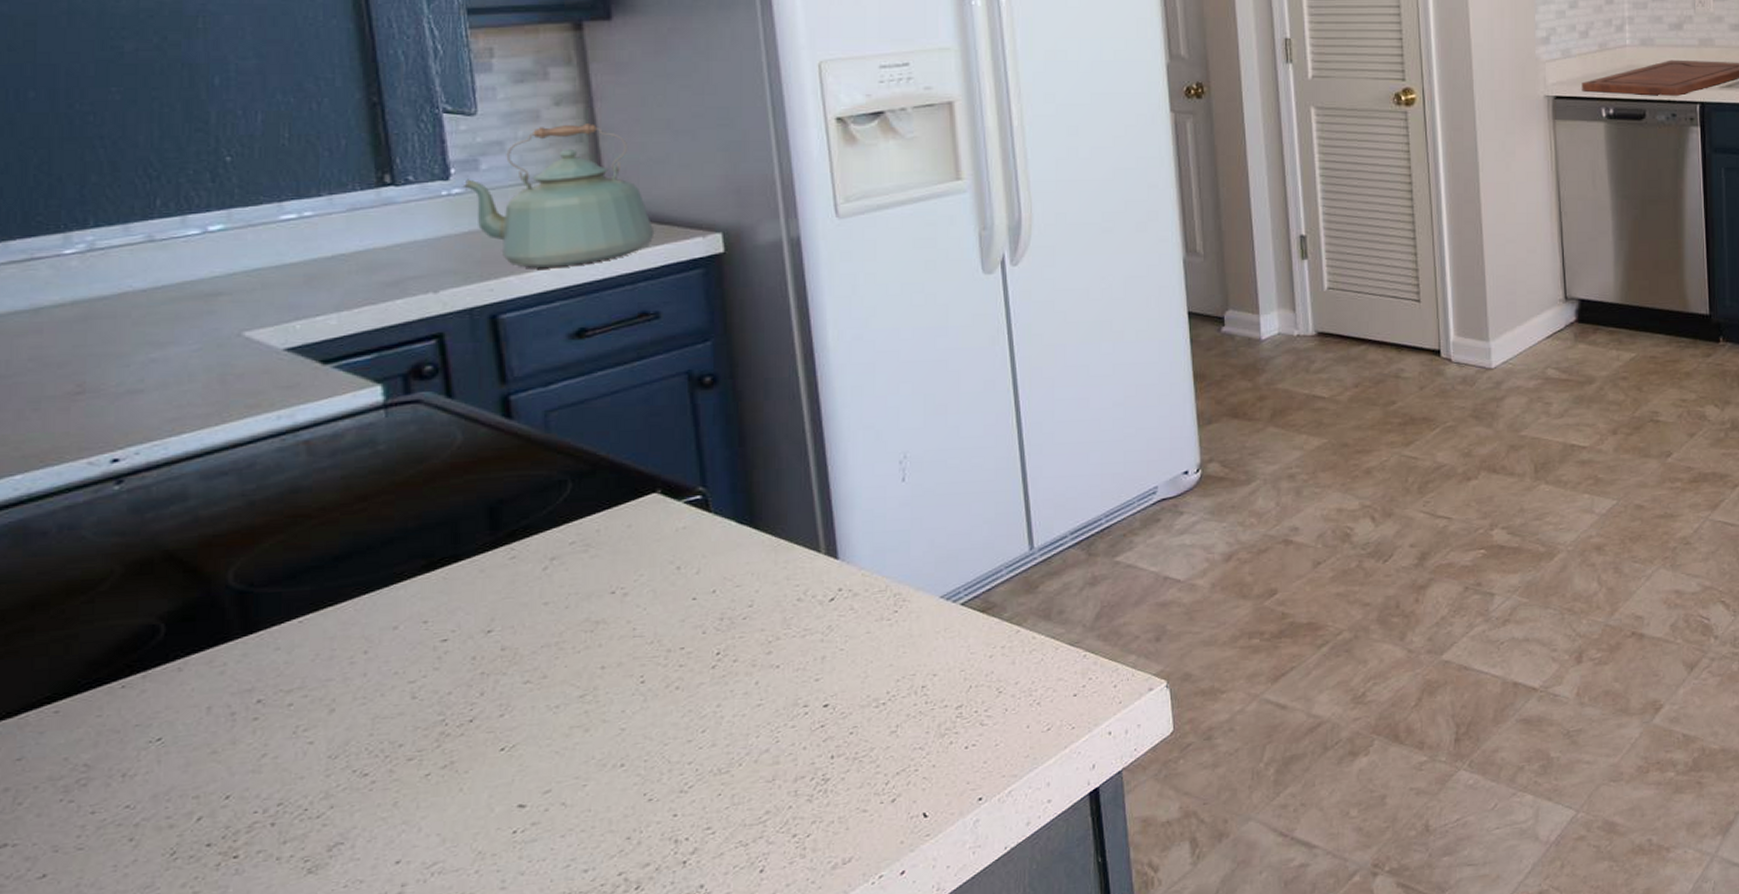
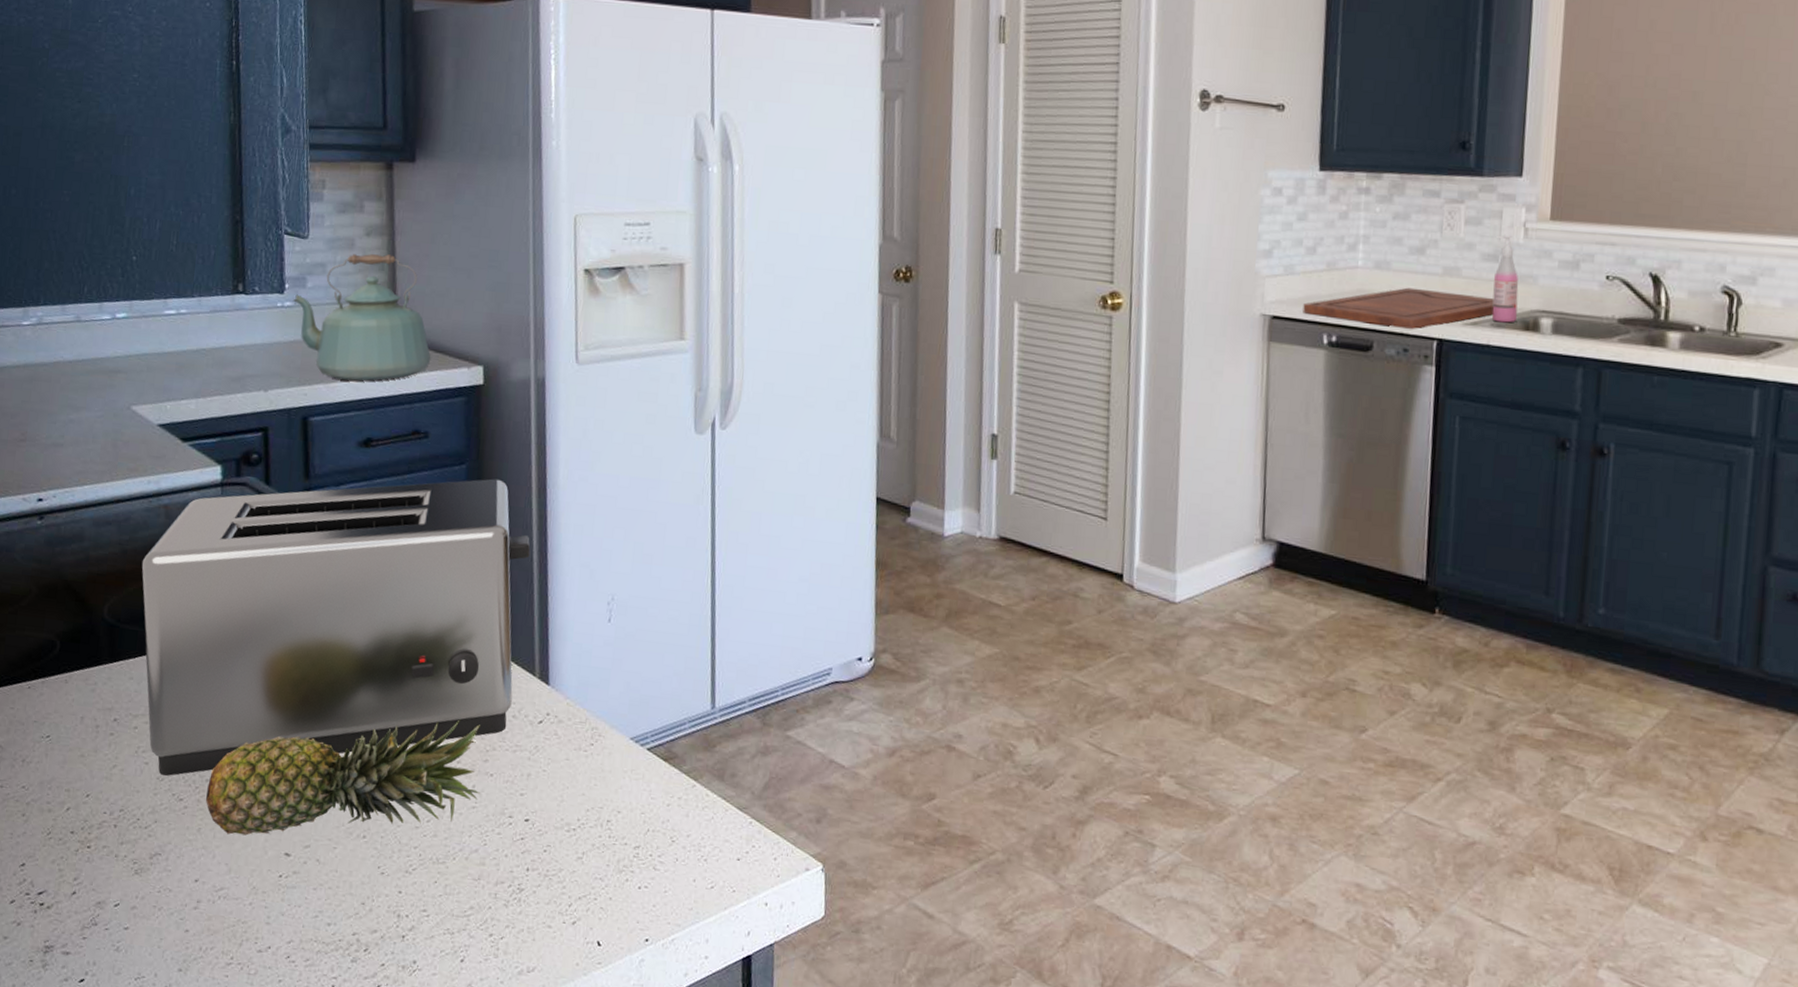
toaster: none [278,351,801,753] -> present [141,478,531,777]
fruit: none [402,616,765,801] -> present [206,720,480,836]

